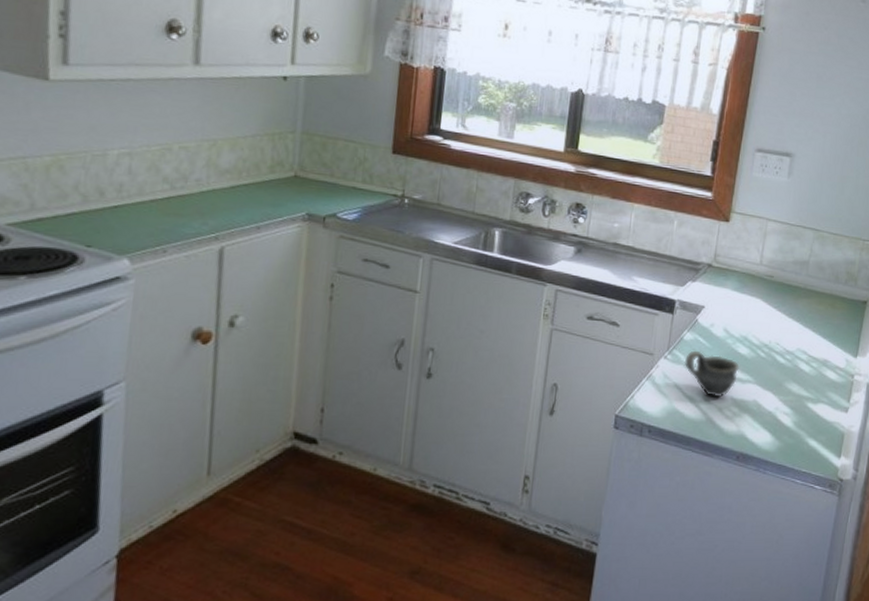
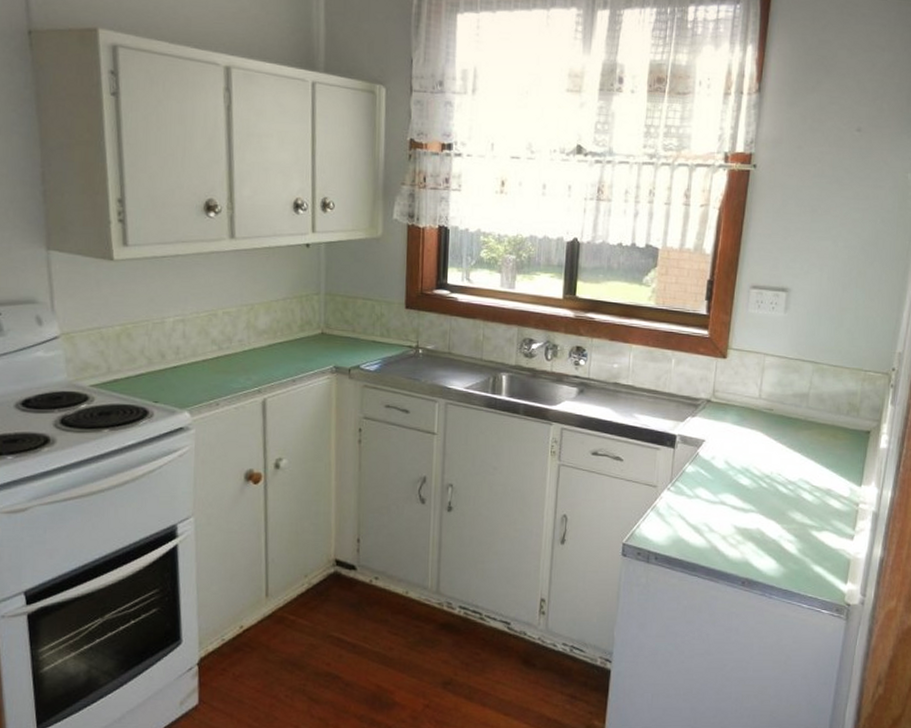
cup: present [684,350,740,398] -> none [687,482,742,527]

